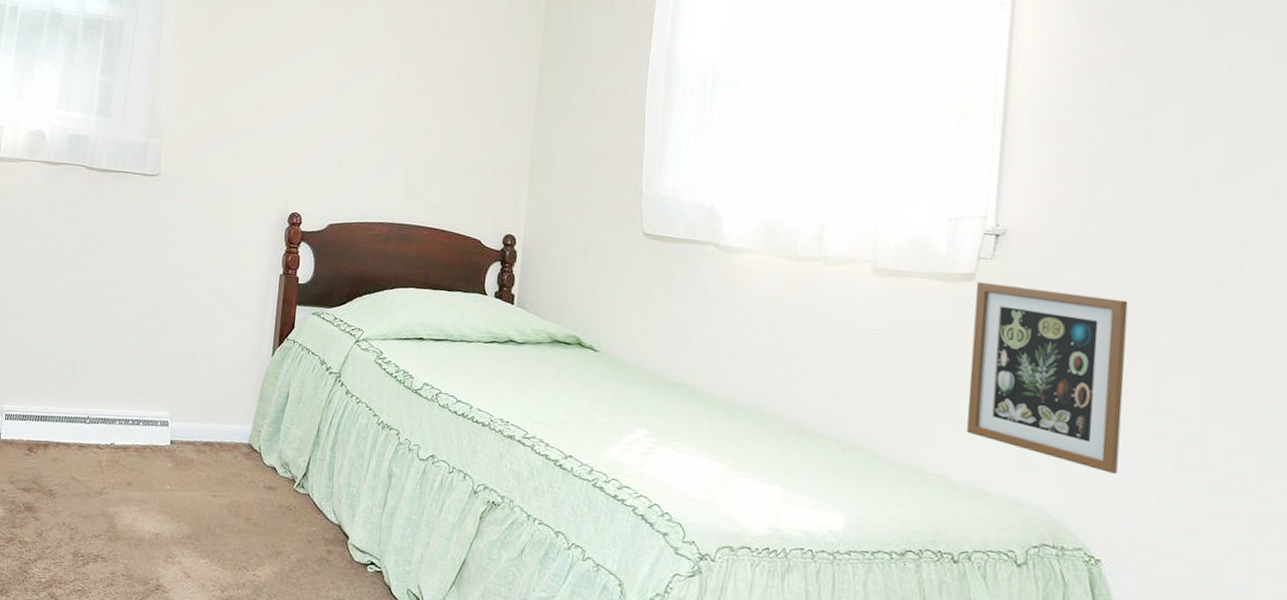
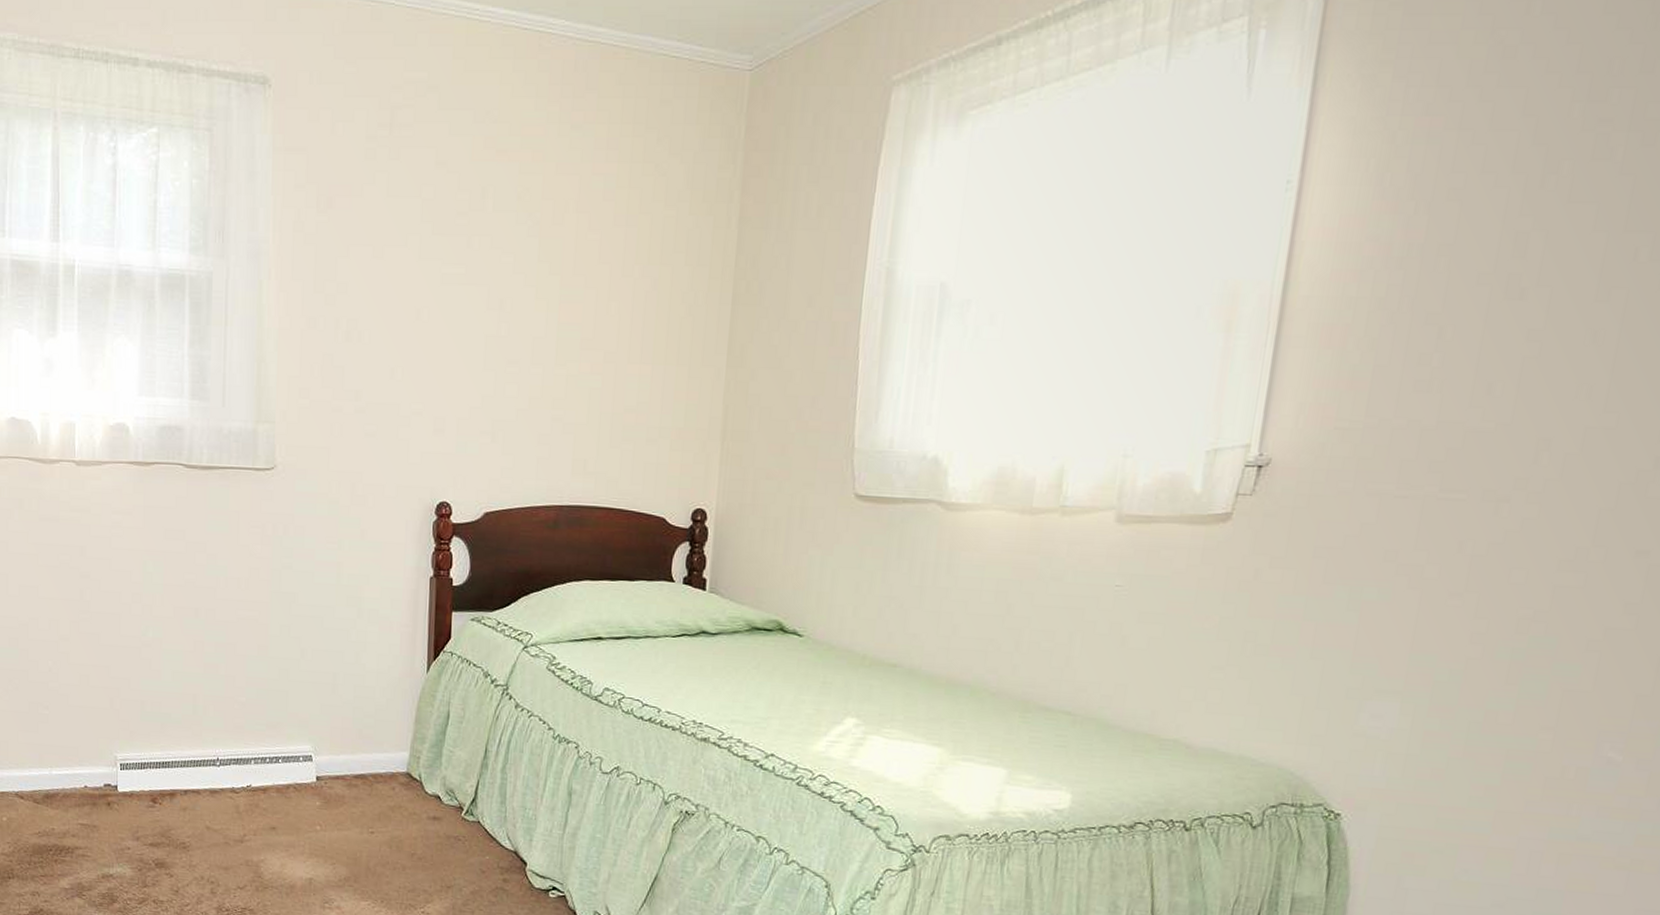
picture frame: present [967,282,1128,474] -> none [1209,522,1399,723]

